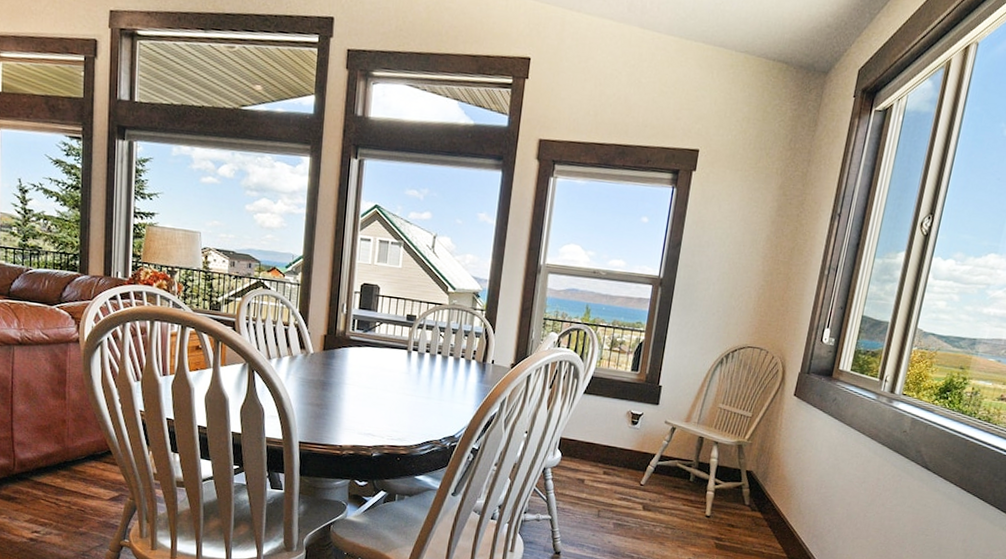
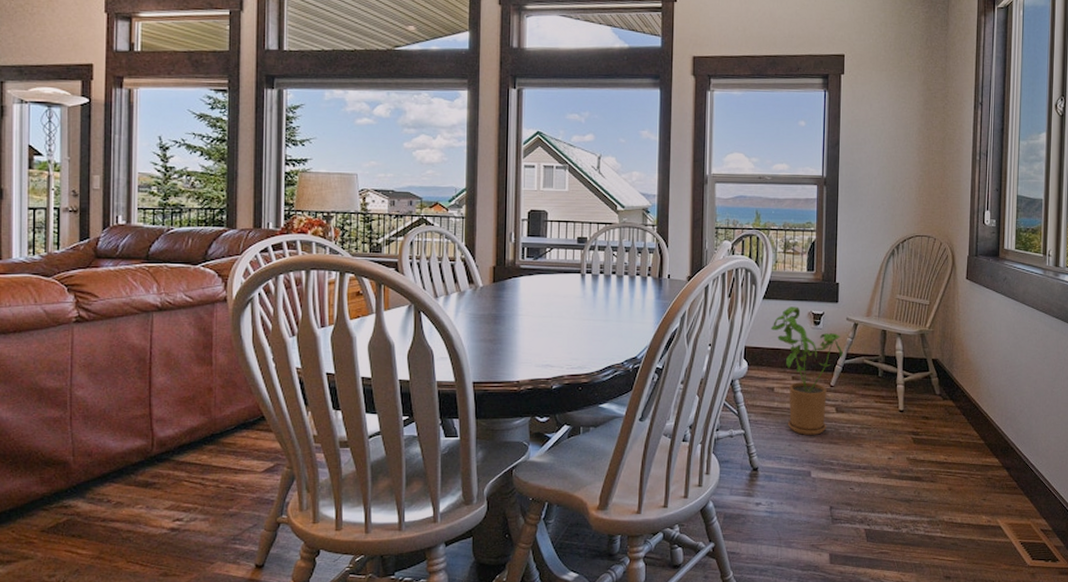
house plant: none [587,404,657,529] -> present [770,306,843,436]

